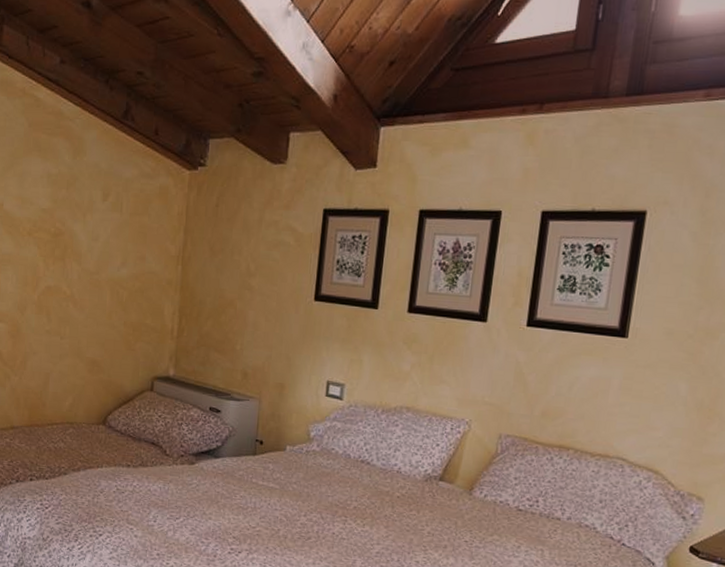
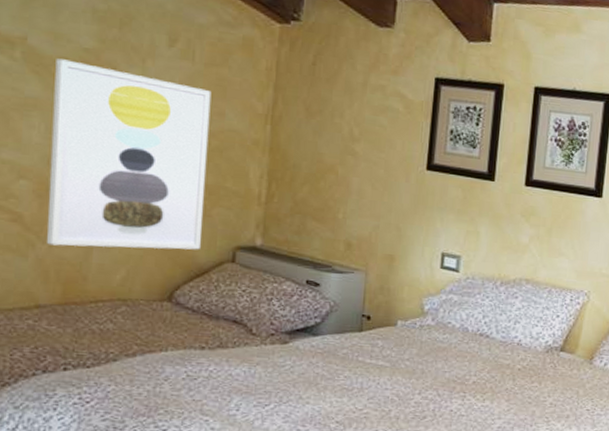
wall art: none [18,219,135,380] -> present [47,58,212,250]

